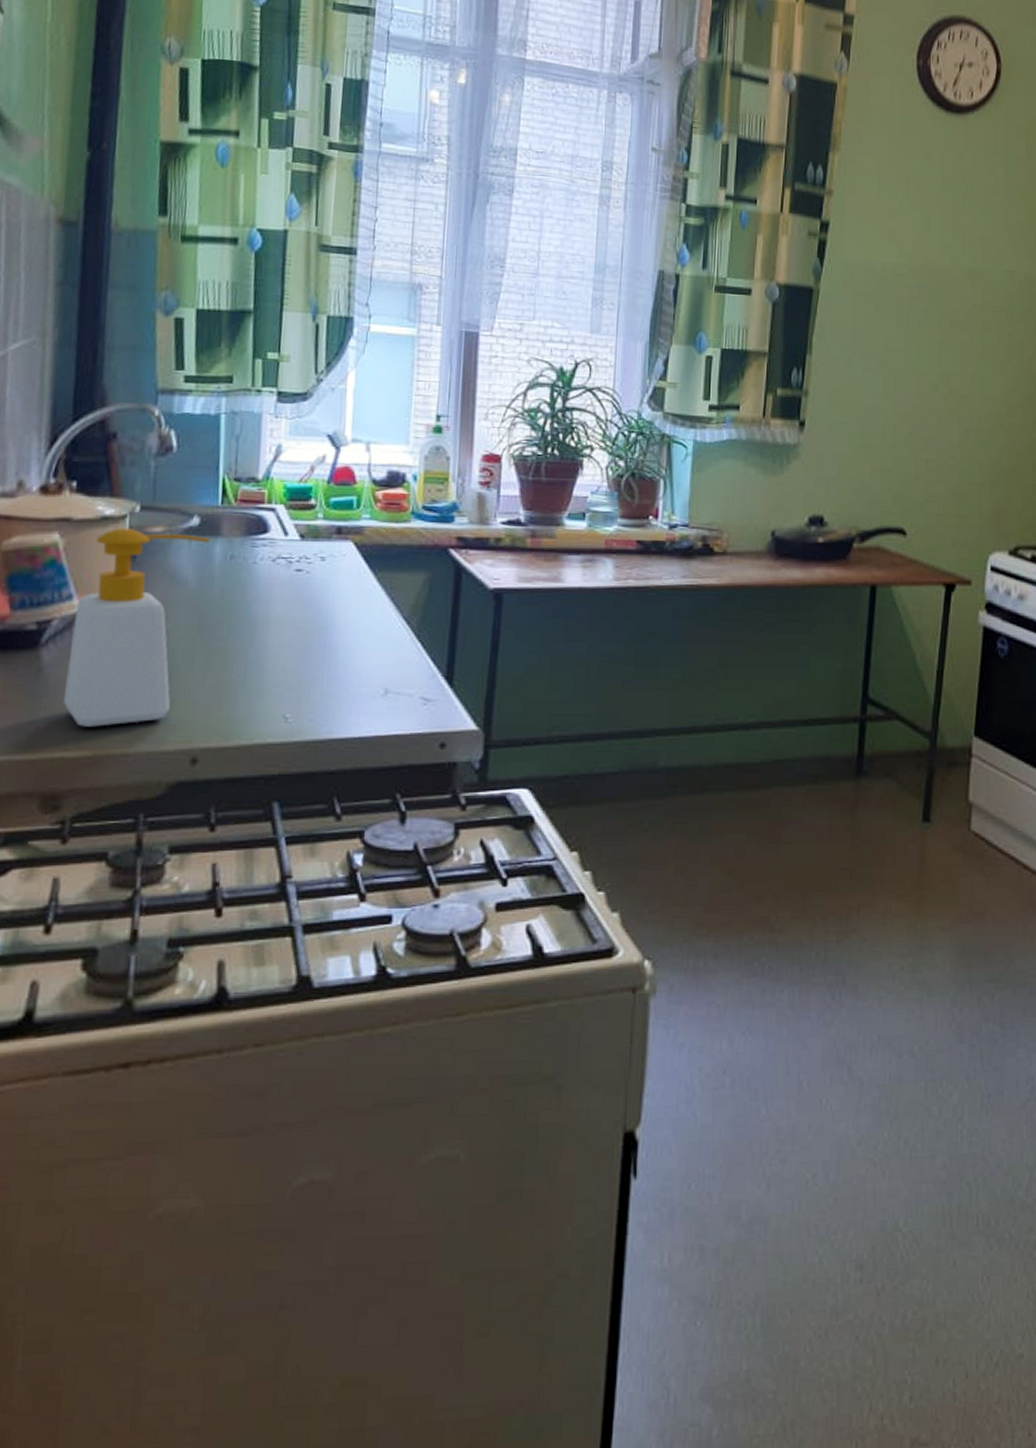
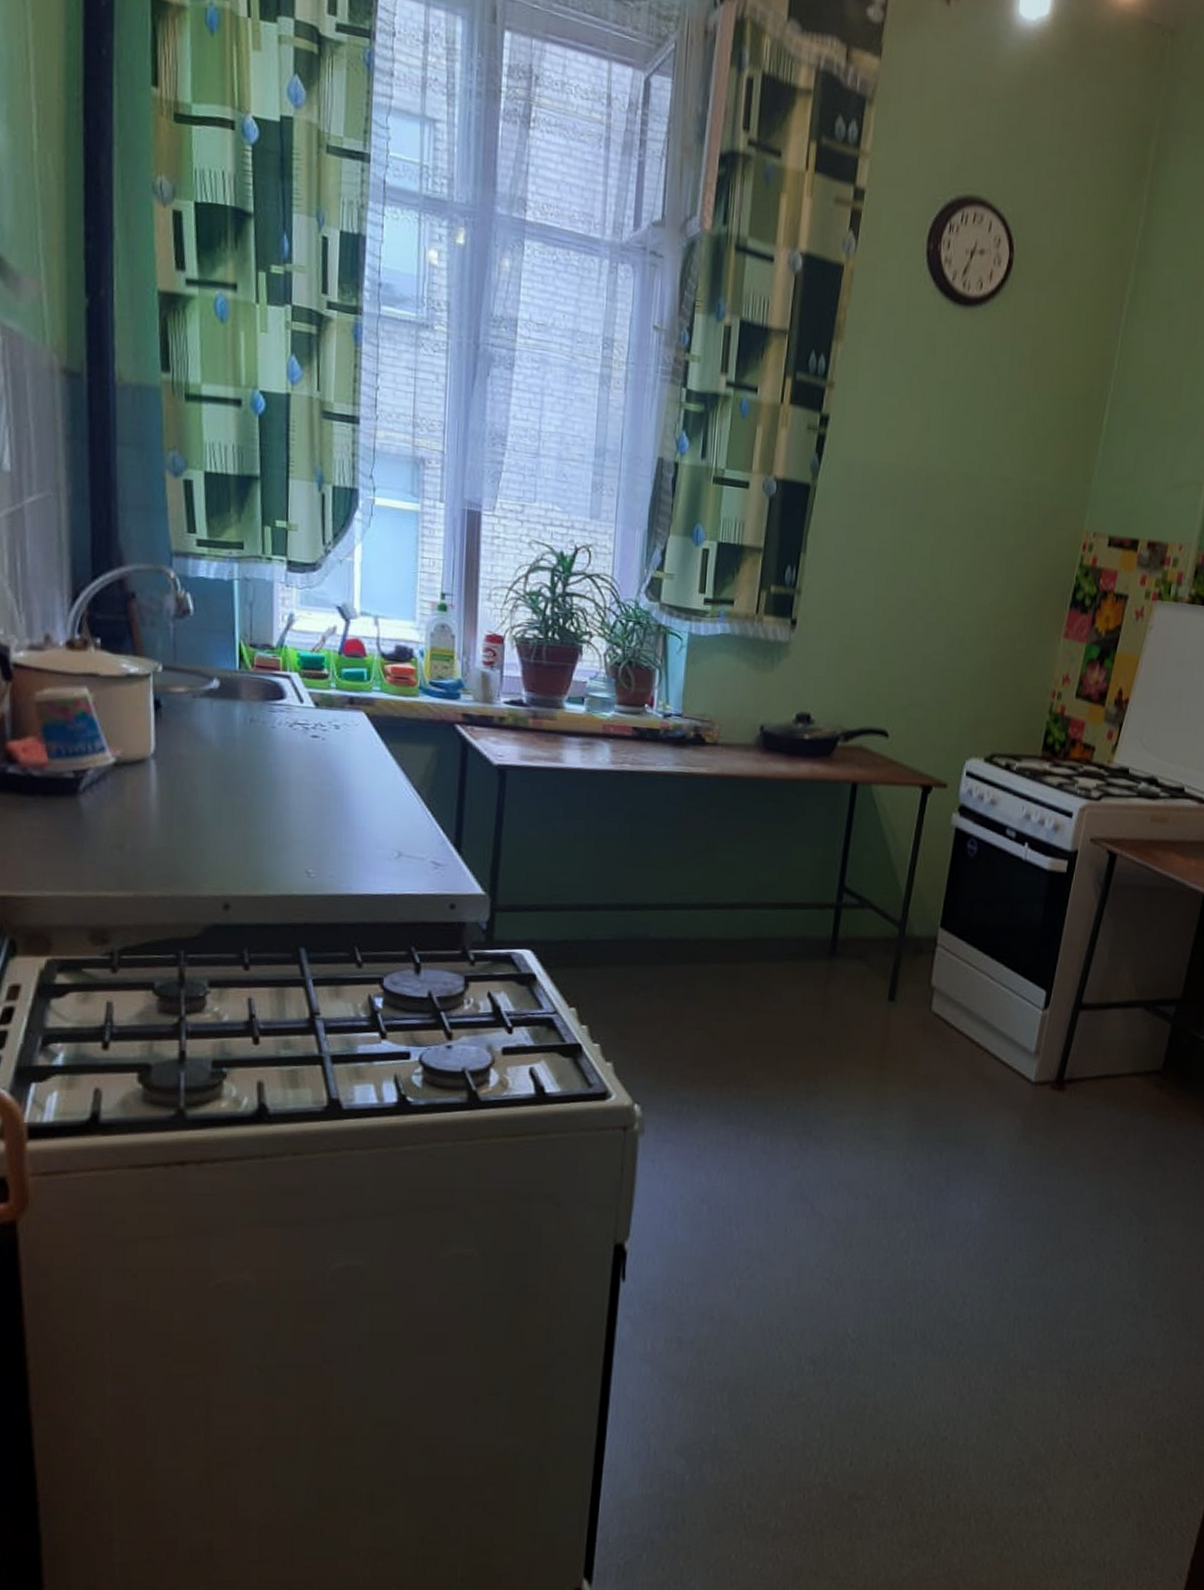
soap bottle: present [63,528,210,727] -> none [103,686,230,871]

